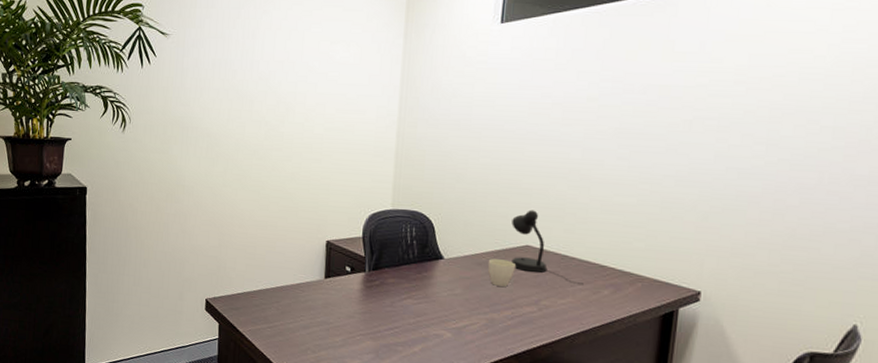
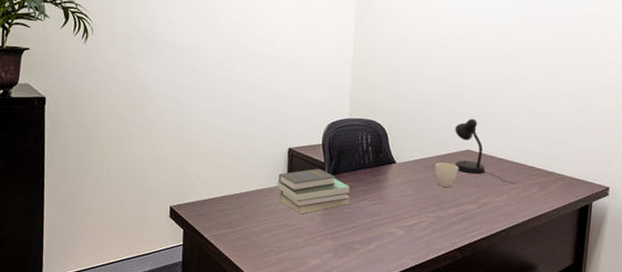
books: none [314,262,392,312] -> present [277,168,350,215]

